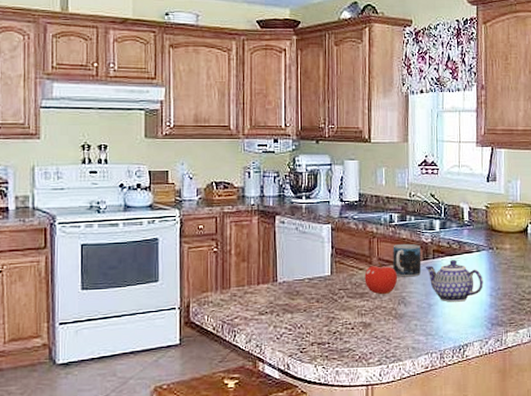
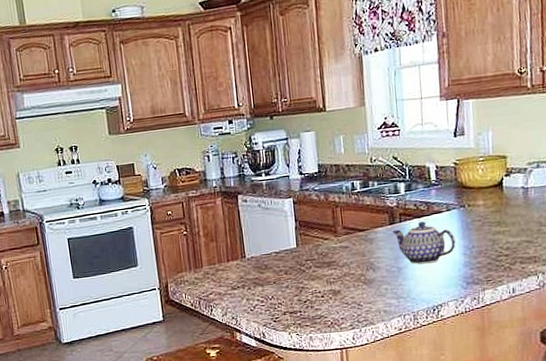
fruit: present [364,261,398,295] -> none [330,229,365,263]
mug: present [393,243,422,277] -> none [357,209,388,244]

